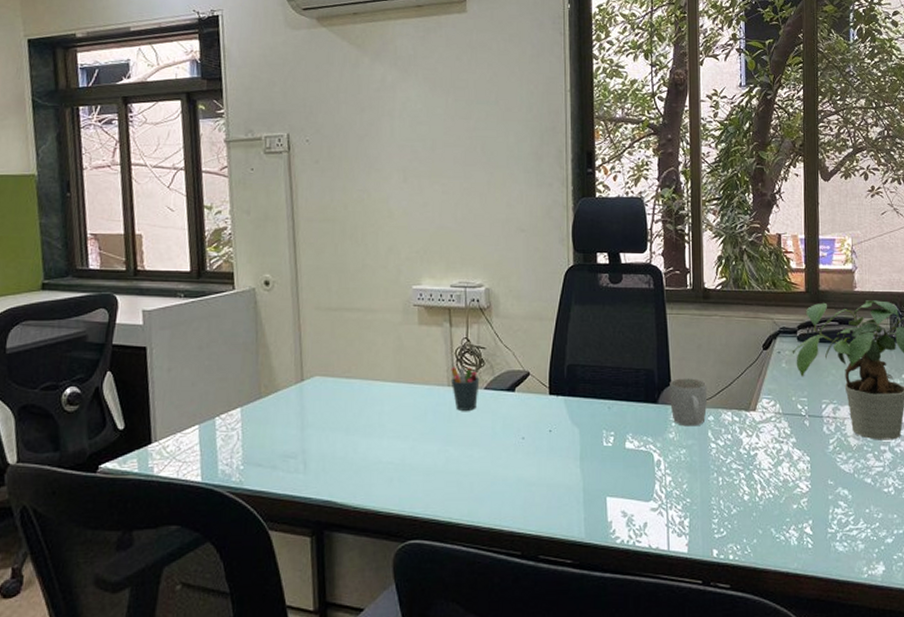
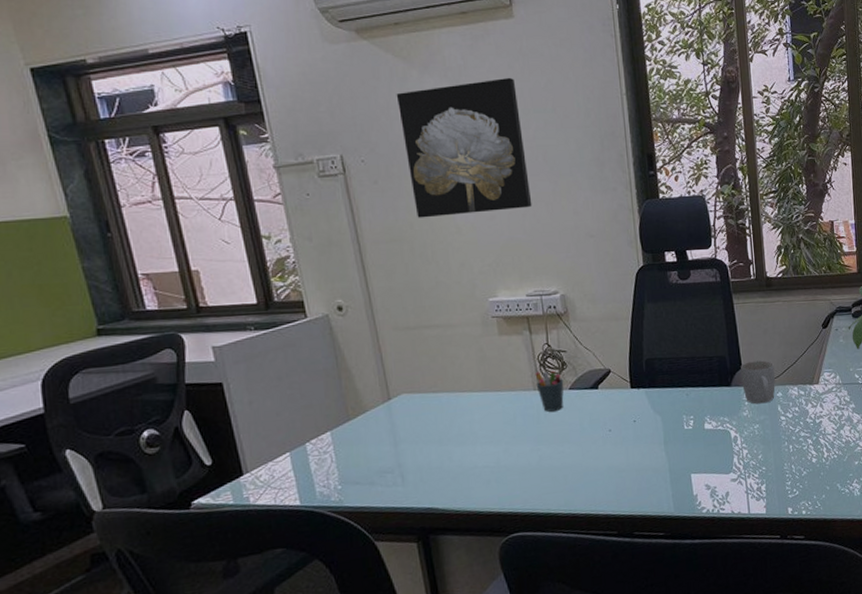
wall art: none [346,68,466,200] -> present [396,77,532,218]

